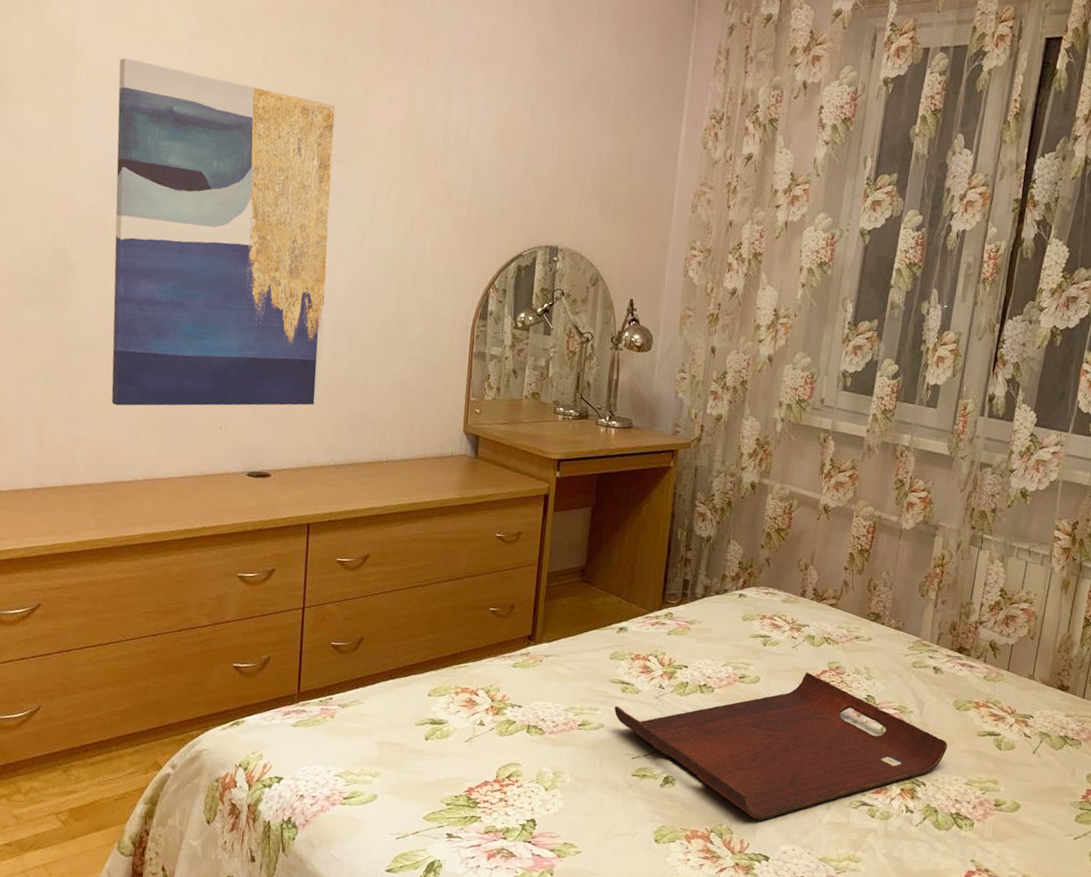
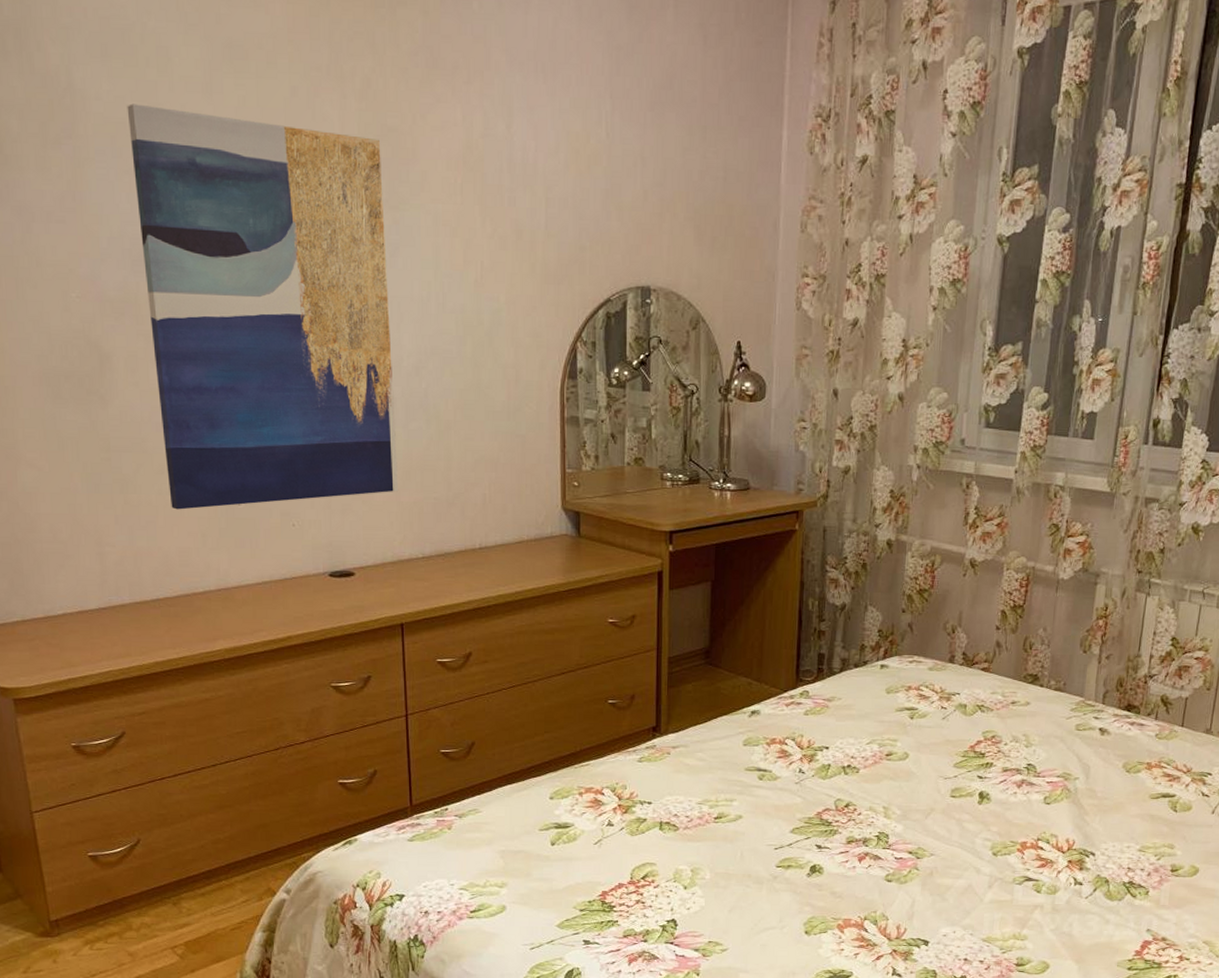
serving tray: present [614,672,947,820] -> none [752,744,1117,904]

